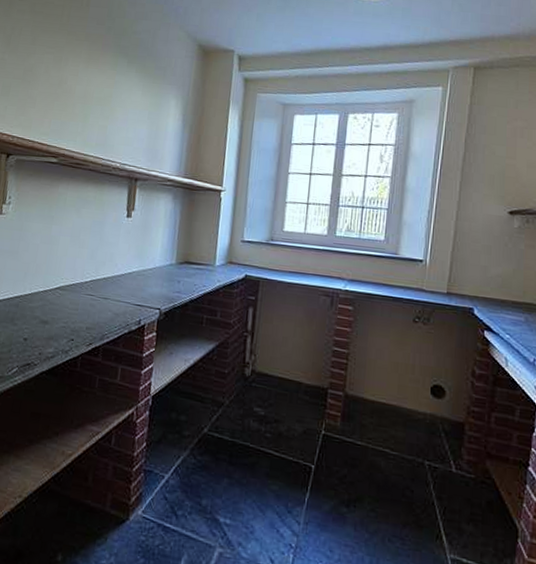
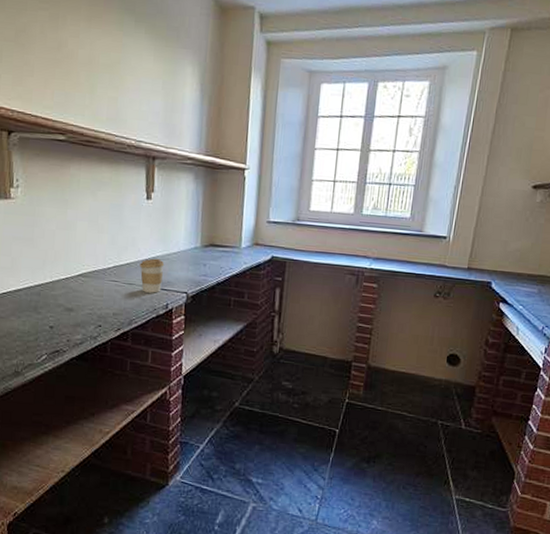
coffee cup: none [116,273,140,309] -> present [140,258,165,293]

